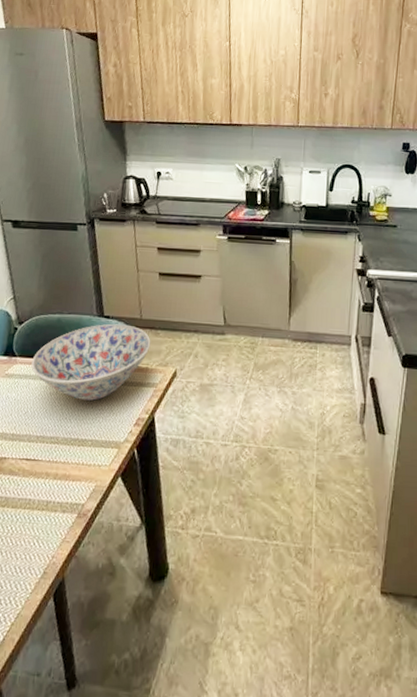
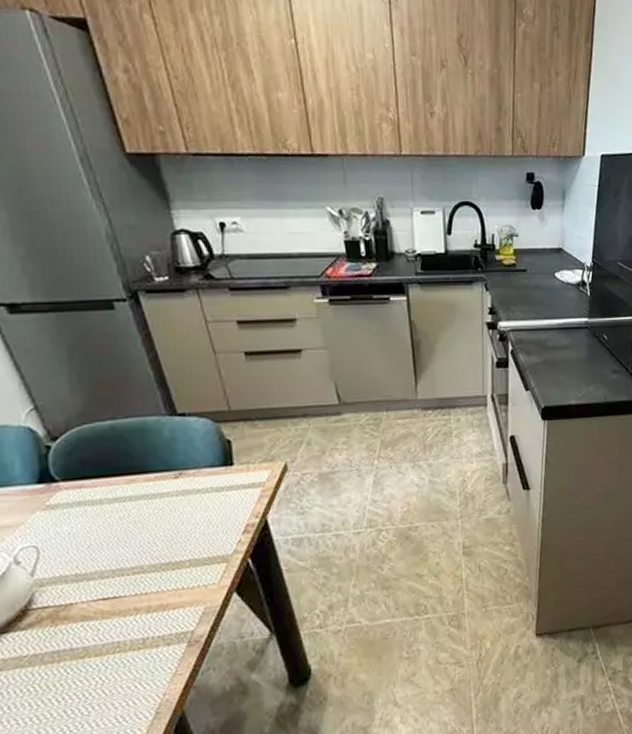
bowl: present [31,323,151,401] -> none [83,420,248,518]

